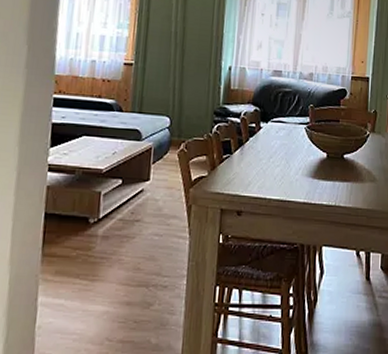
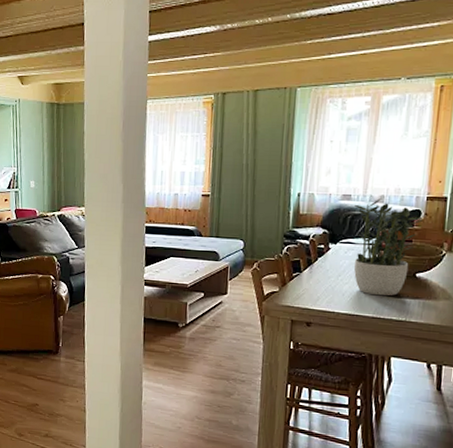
potted plant: none [285,76,349,179] -> present [353,198,423,296]

